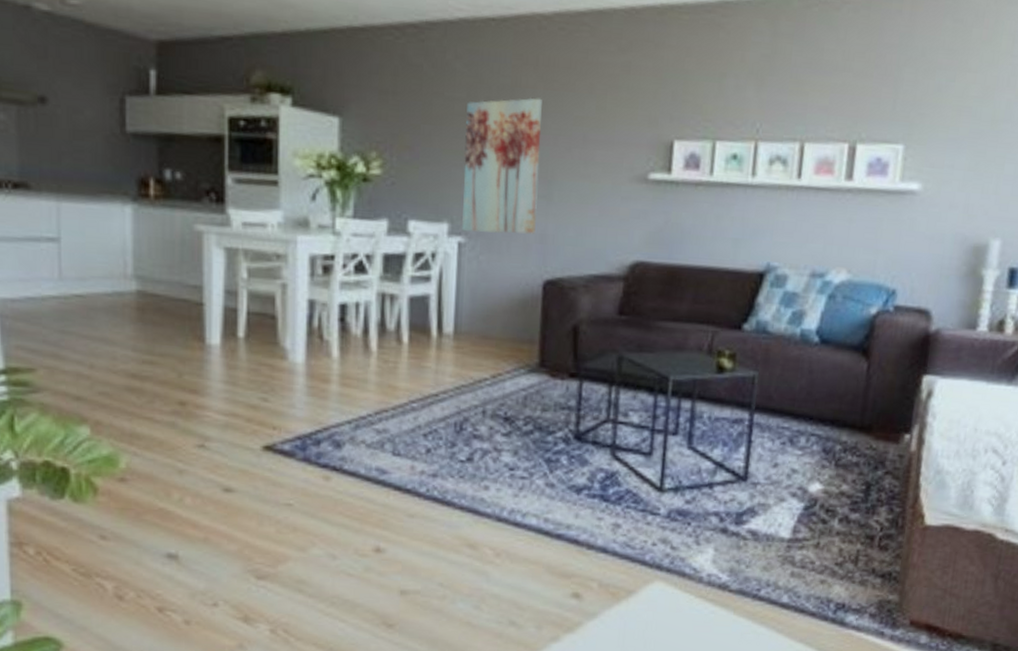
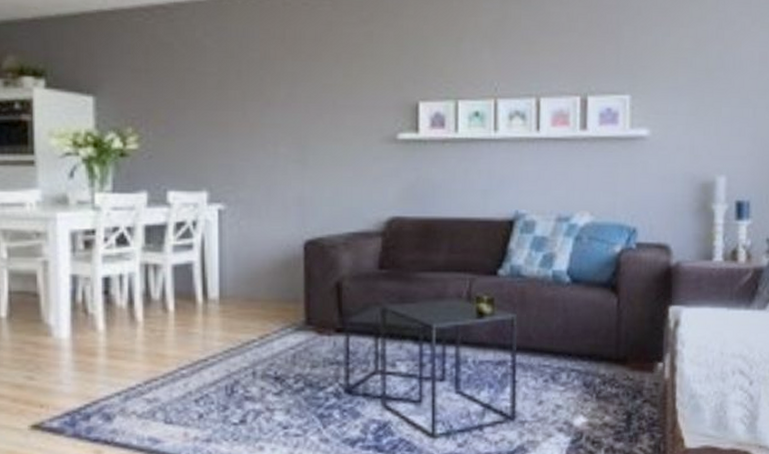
wall art: present [461,98,542,234] -> none [218,69,294,199]

